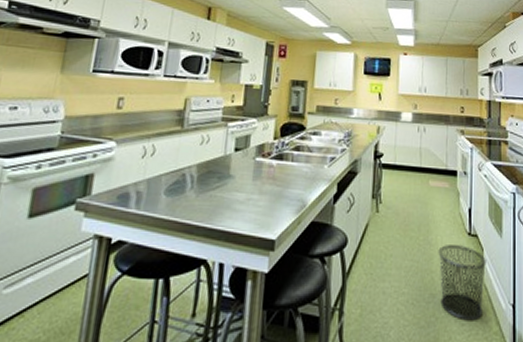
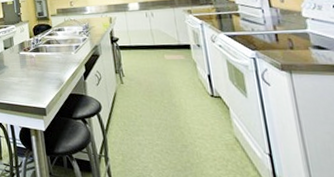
waste bin: present [438,245,486,321] -> none [183,106,238,167]

